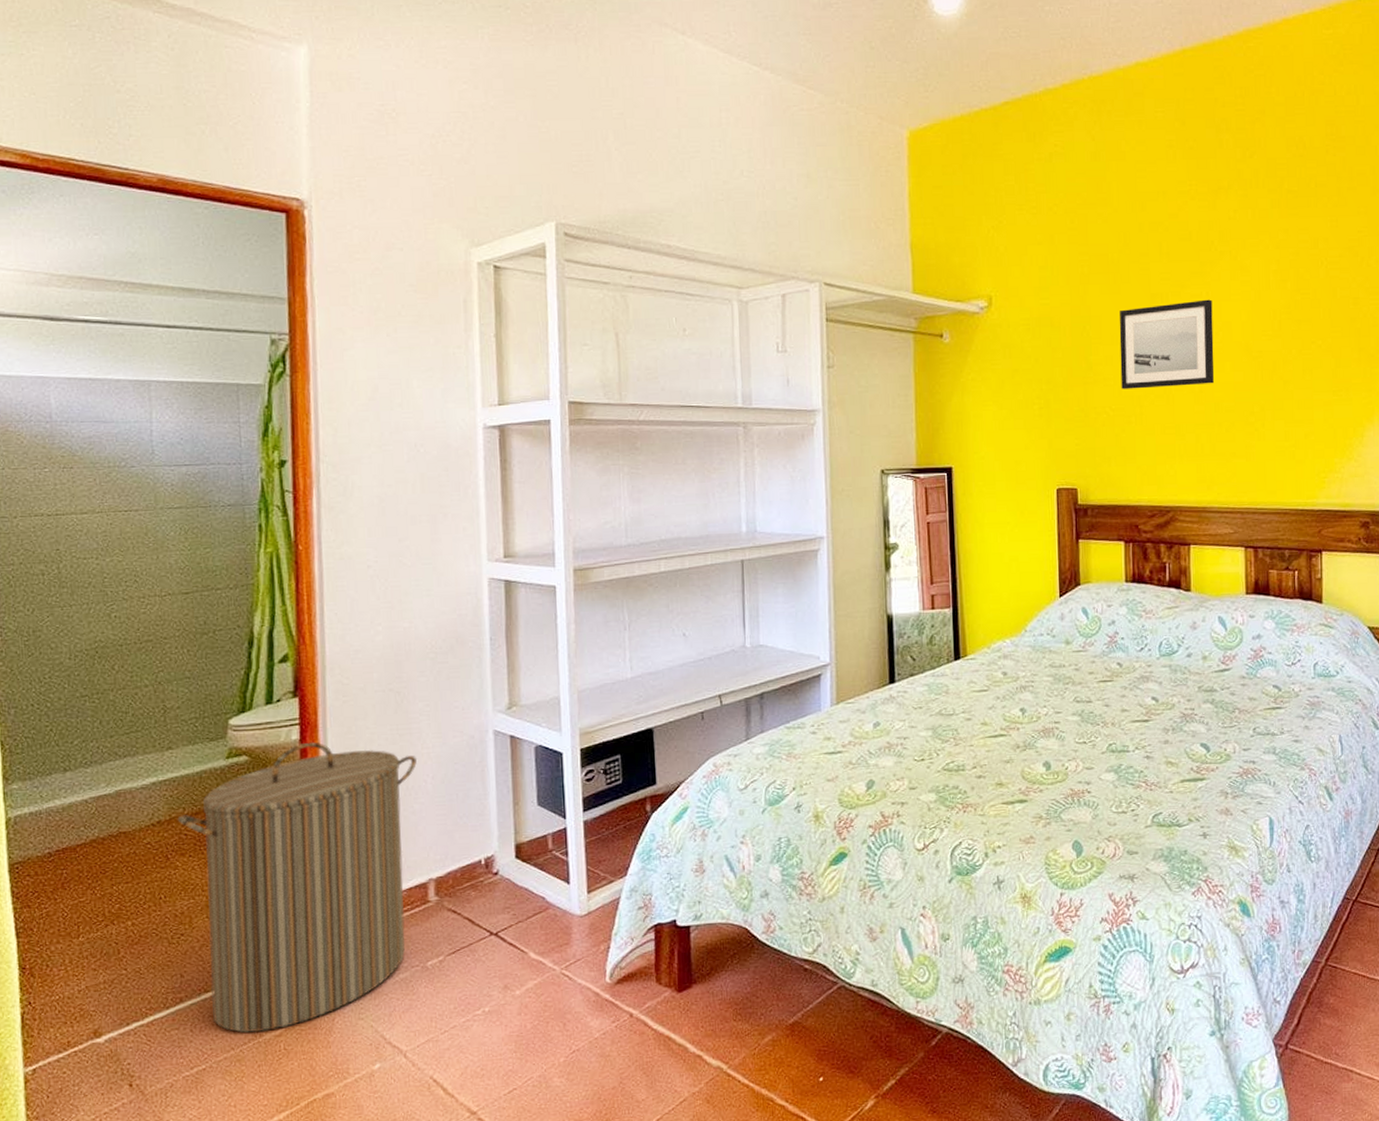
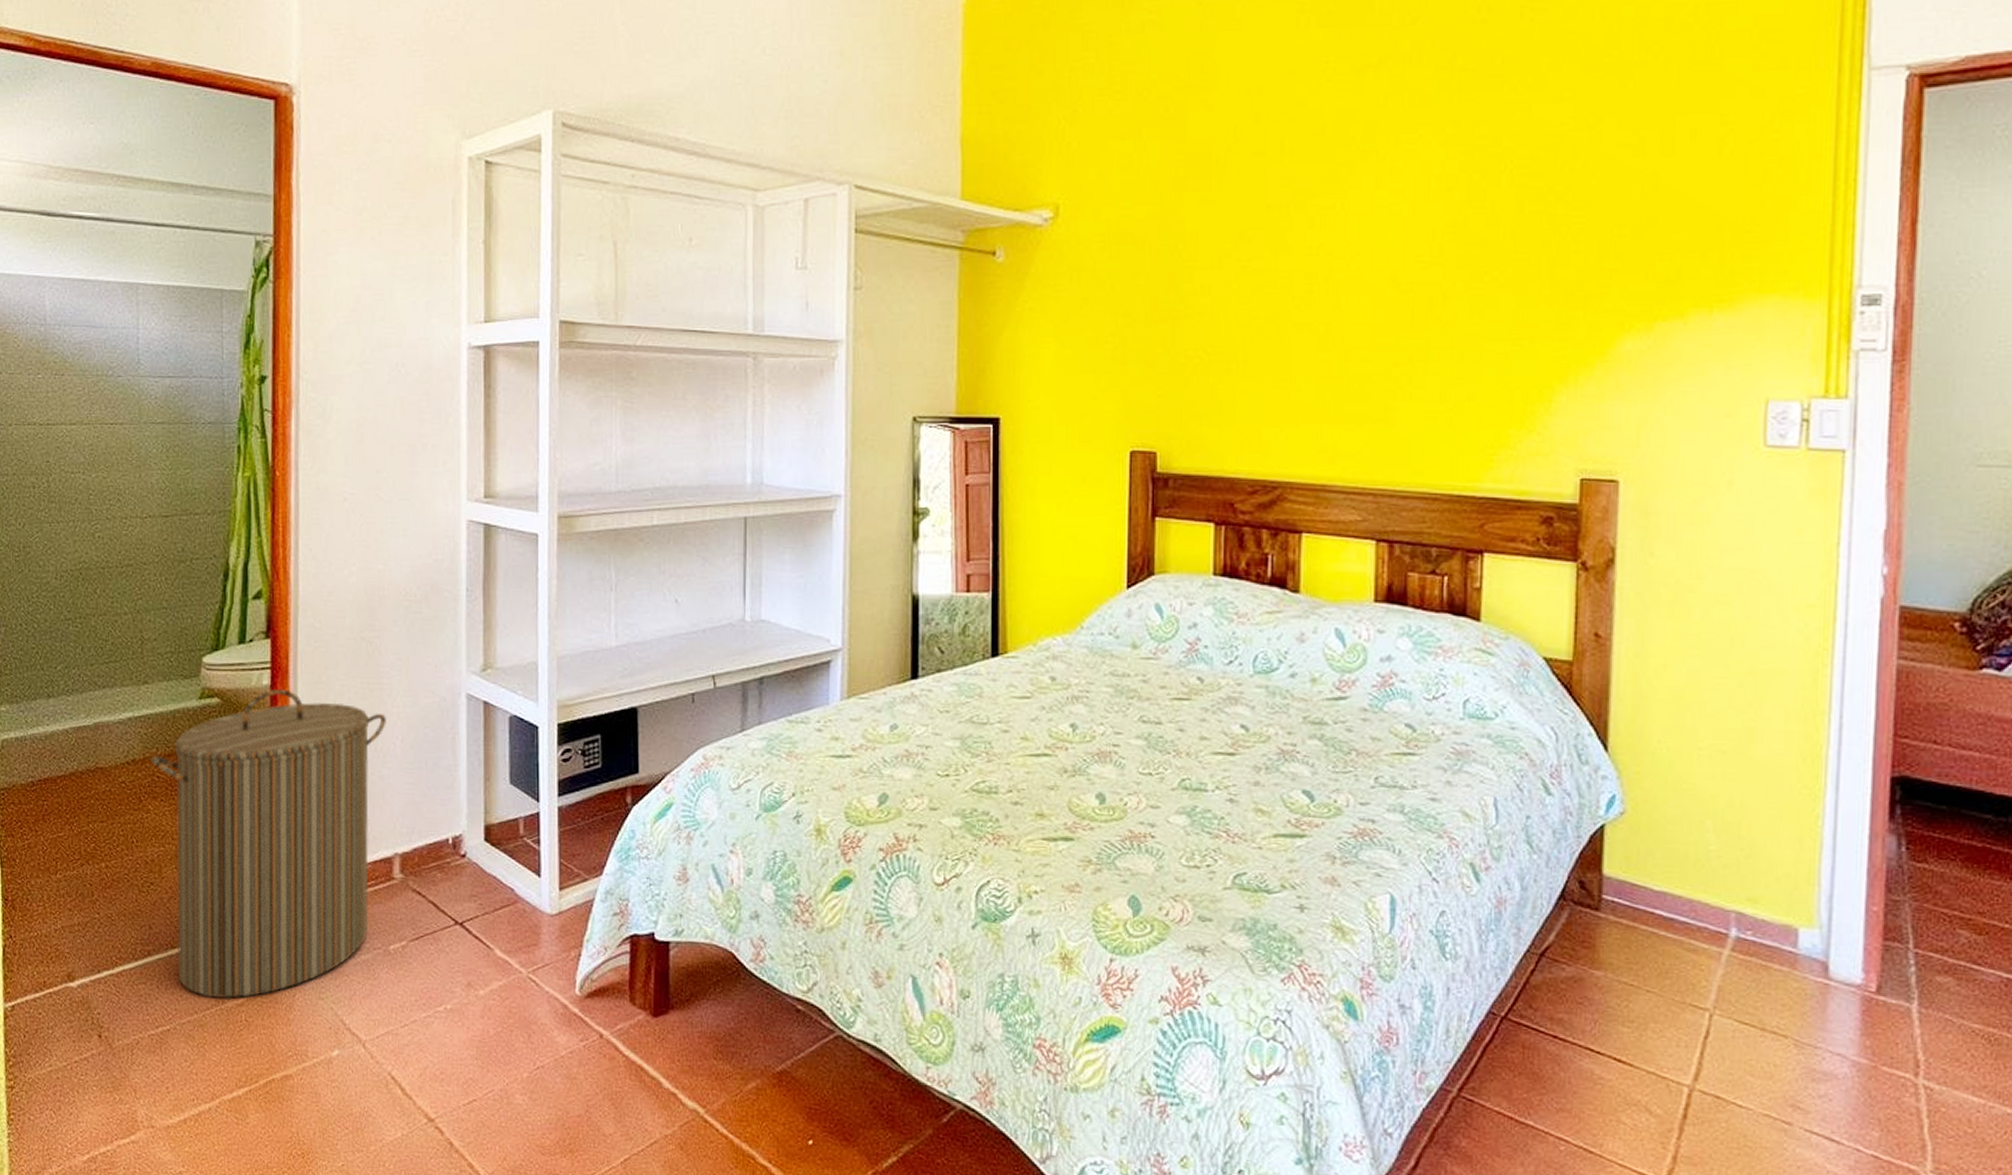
wall art: present [1119,299,1215,389] -> none [1220,213,1349,328]

